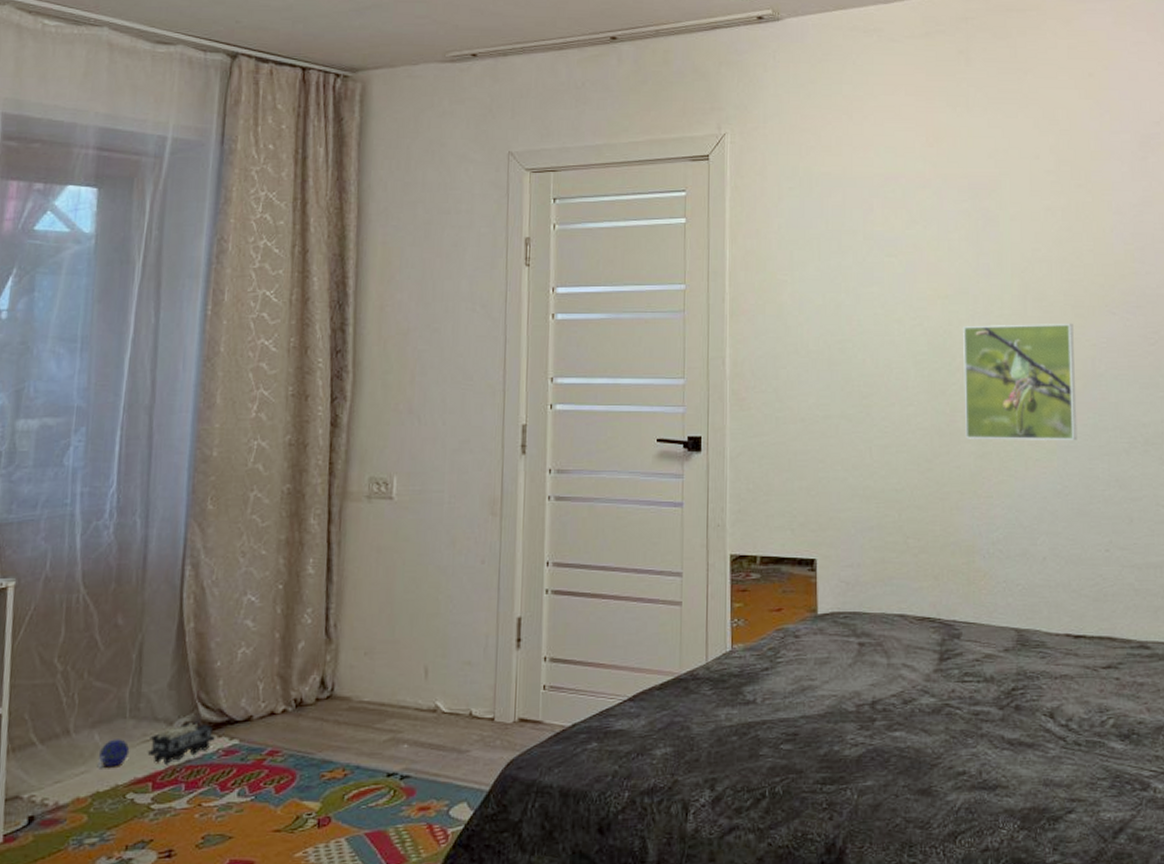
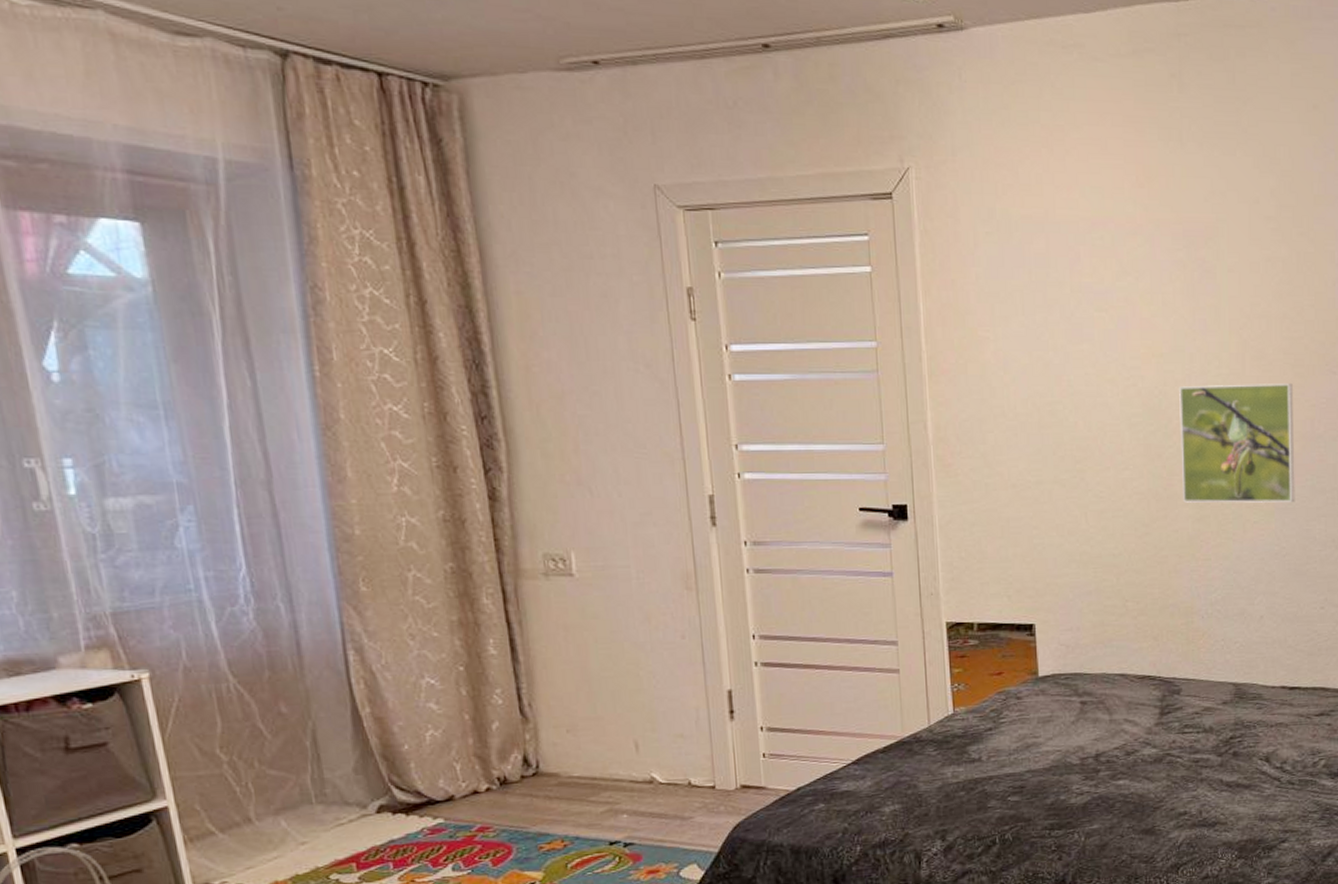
ball: present [97,739,130,769] -> none [289,824,324,854]
toy train: present [147,721,217,764] -> none [343,803,418,846]

